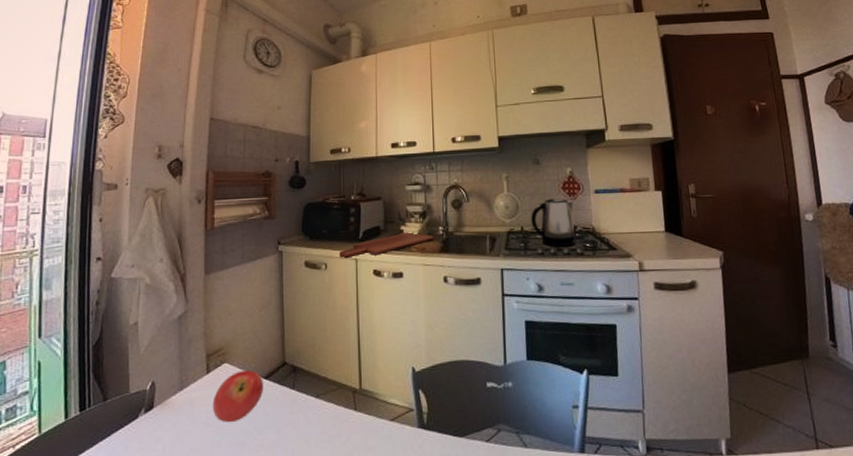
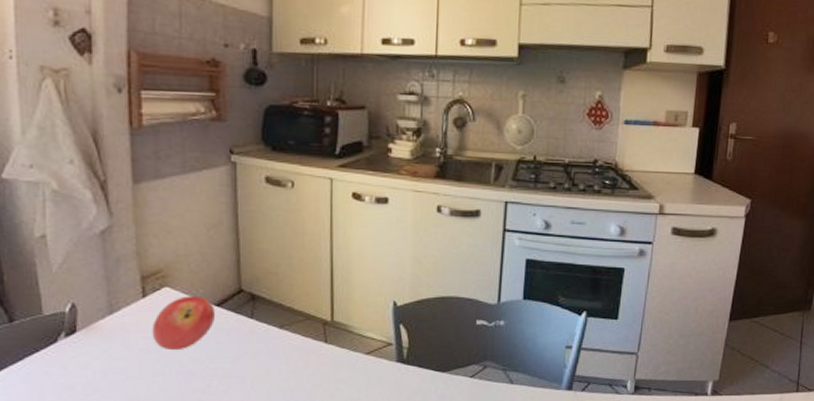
cutting board: present [340,232,435,258] -> none [310,151,430,176]
kettle: present [531,198,576,248] -> none [546,125,599,184]

